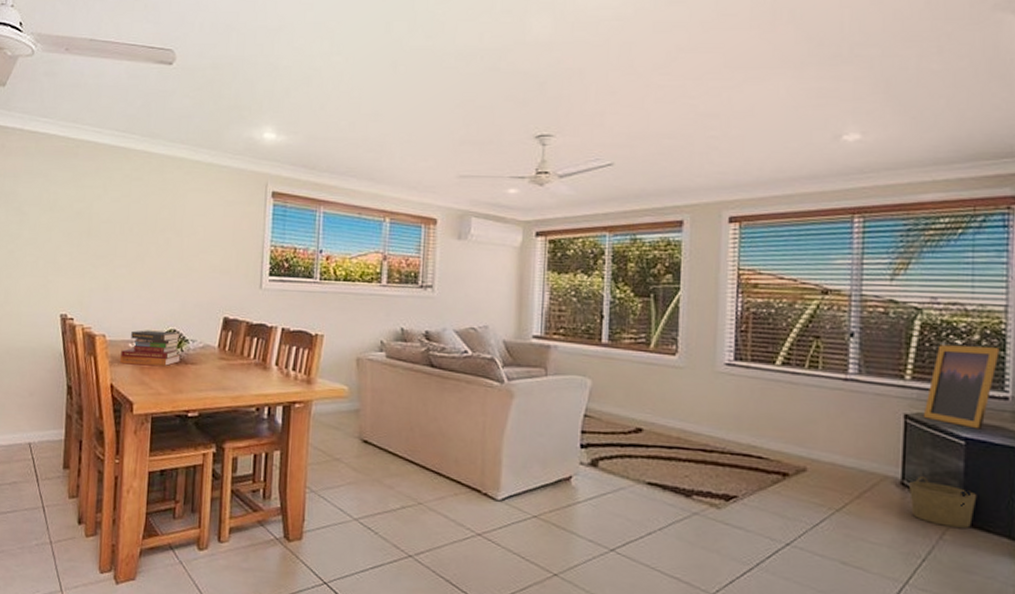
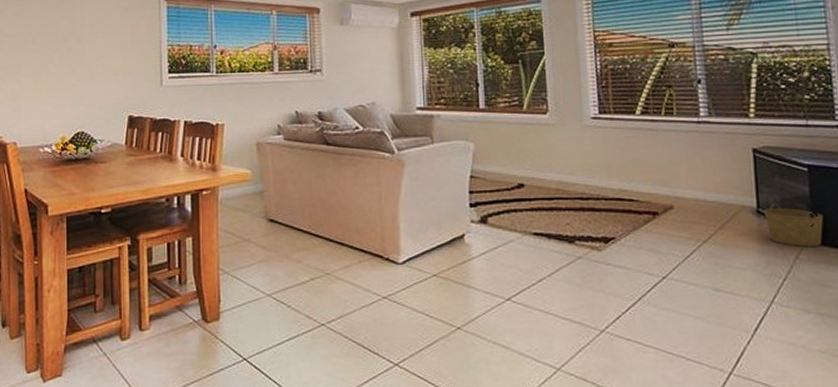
books: present [120,330,181,366] -> none [32,134,90,169]
picture frame: present [923,345,1000,430] -> none [768,82,828,156]

